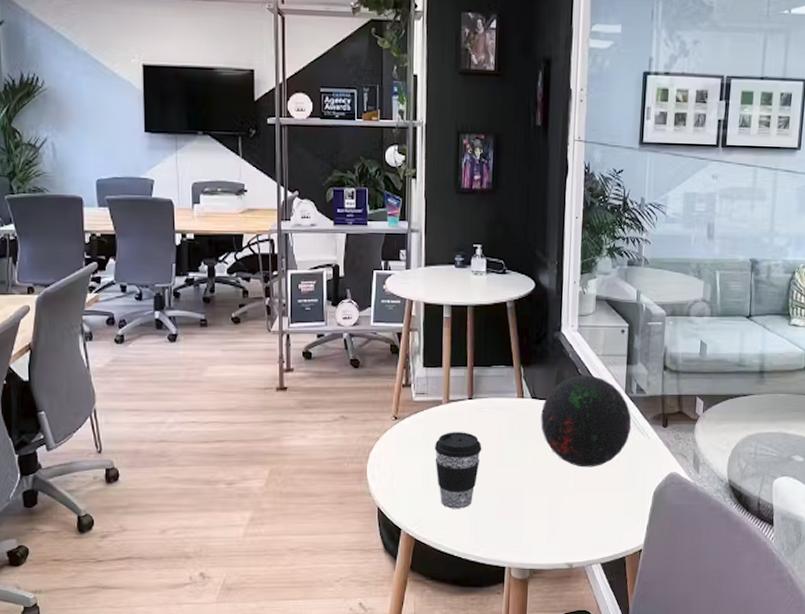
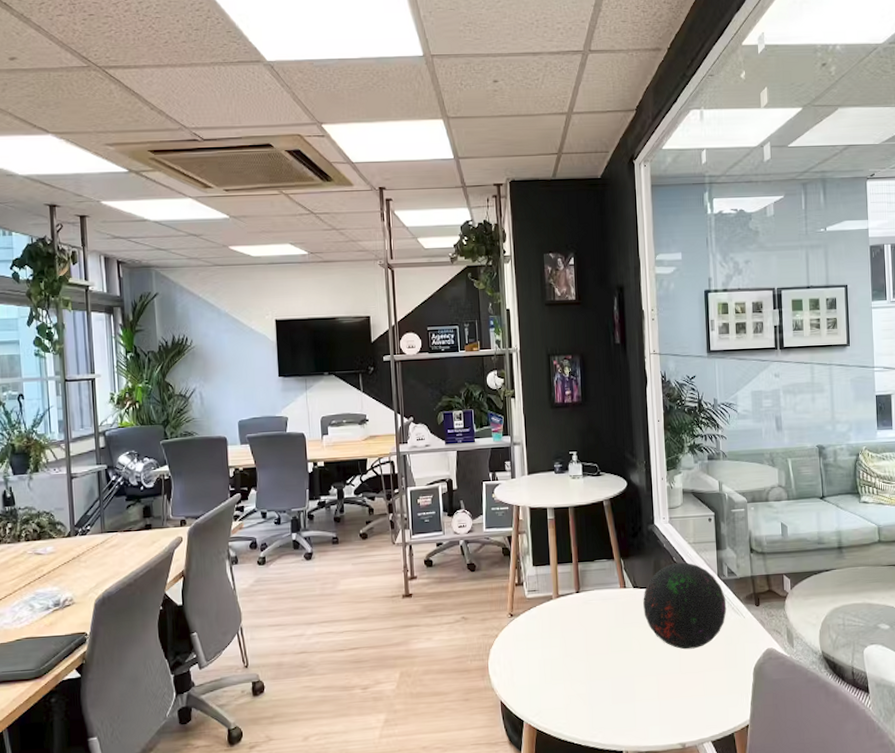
coffee cup: present [434,432,482,509] -> none [548,624,592,698]

